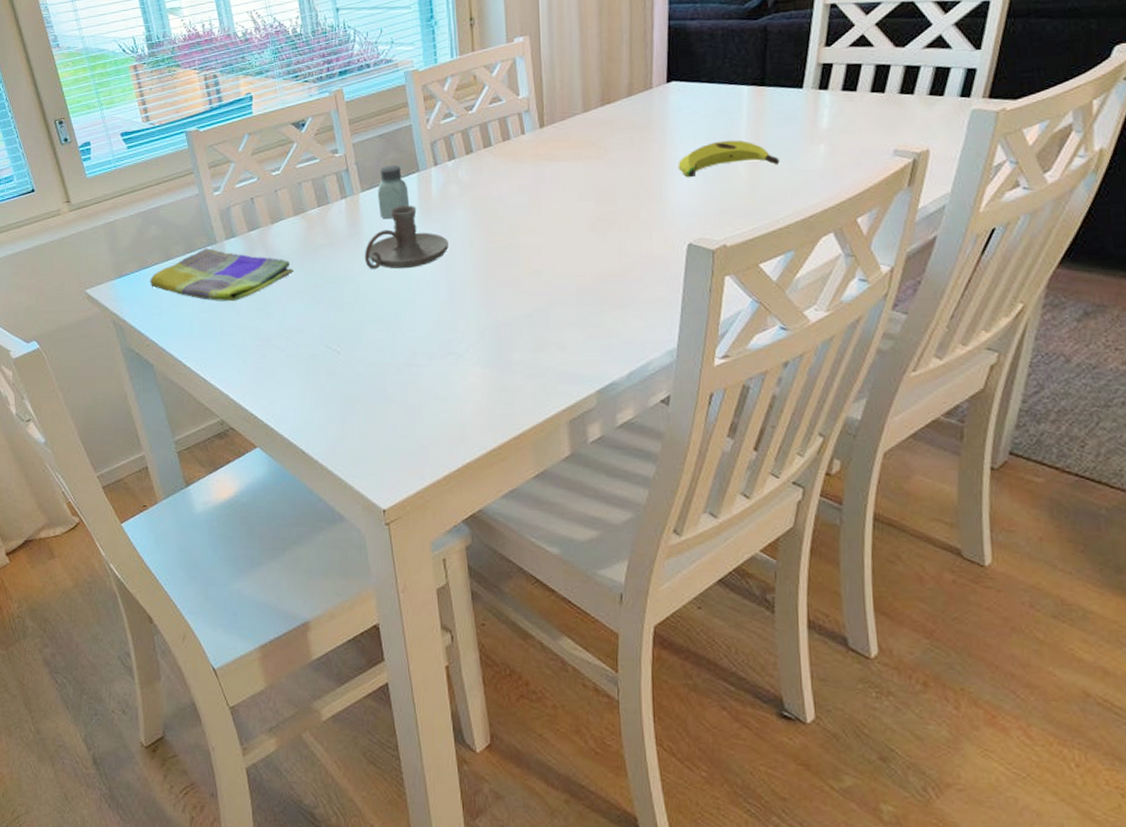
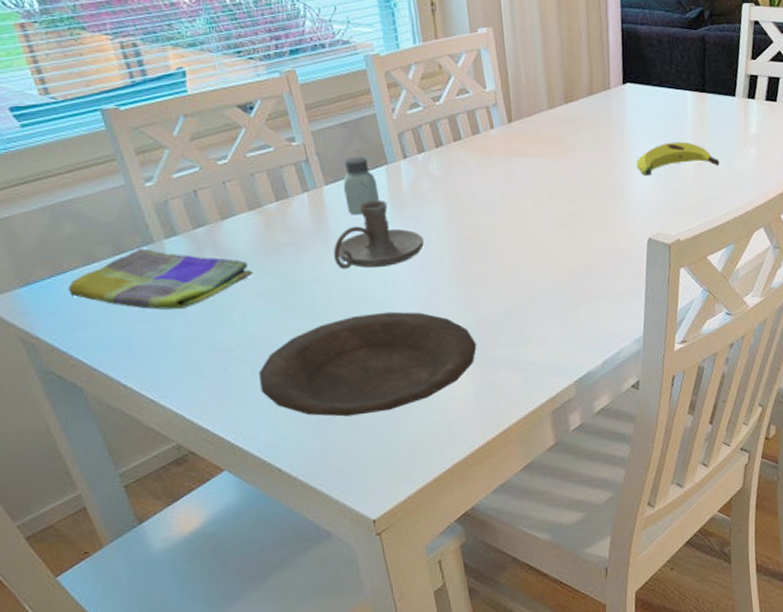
plate: none [291,311,495,408] -> present [258,311,477,417]

